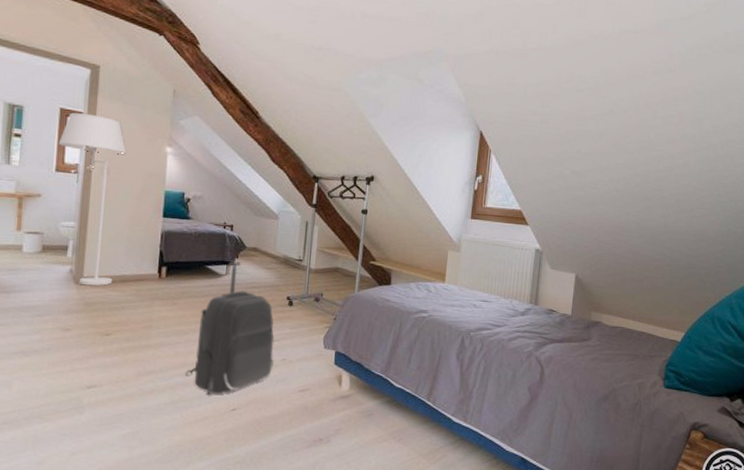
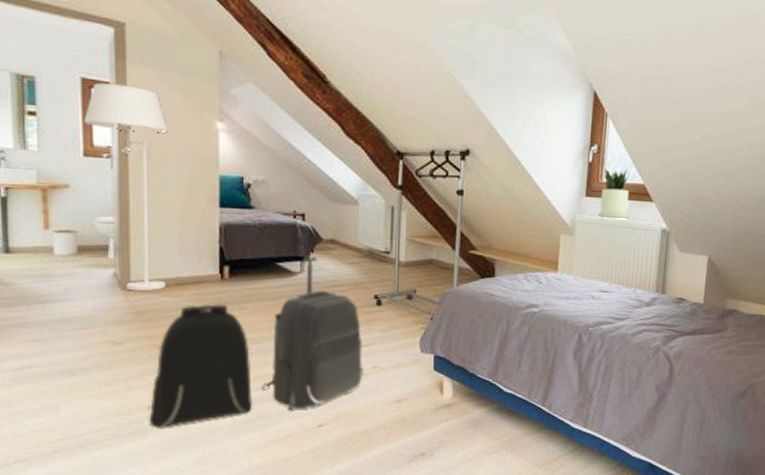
backpack: none [87,298,178,405] -> present [149,304,253,427]
planter: none [480,196,509,239] -> present [597,168,630,218]

